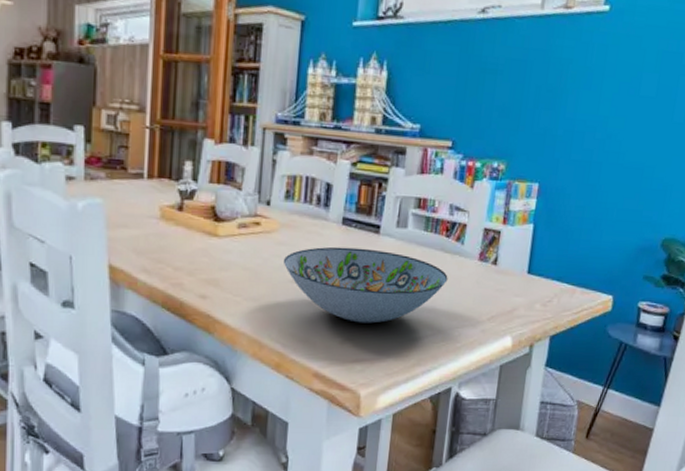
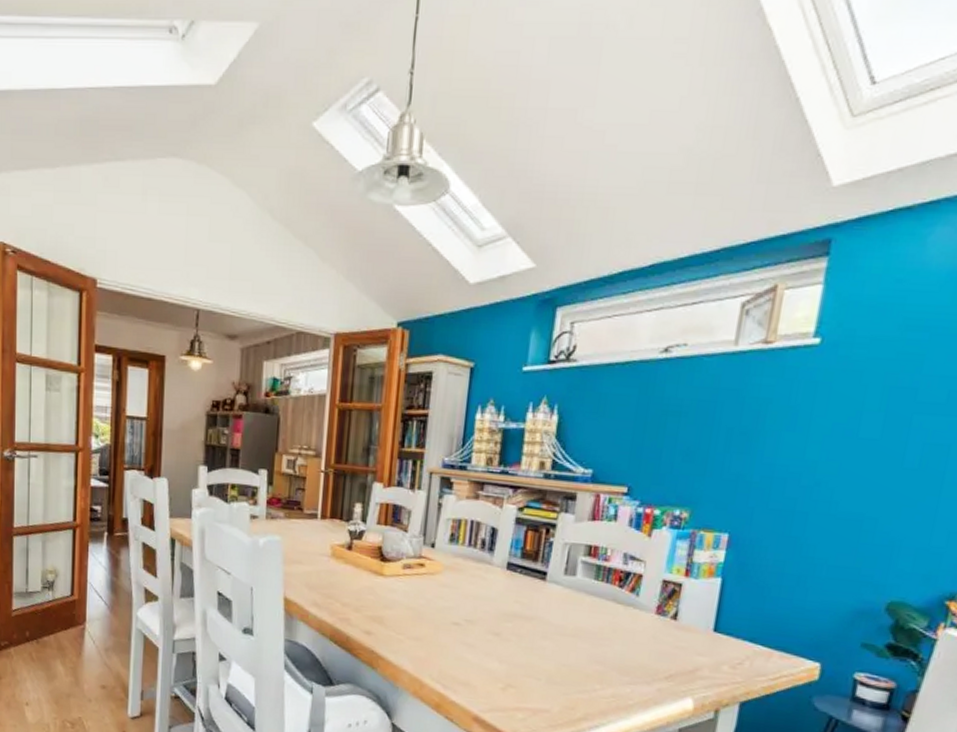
decorative bowl: present [283,246,448,324] -> none [445,591,620,672]

